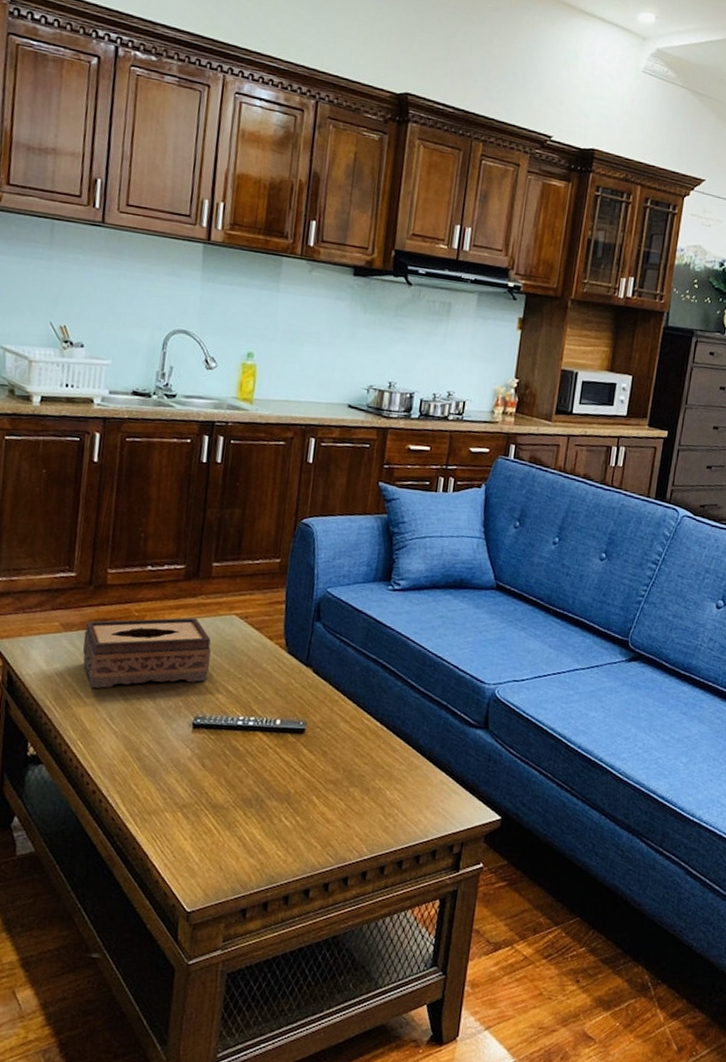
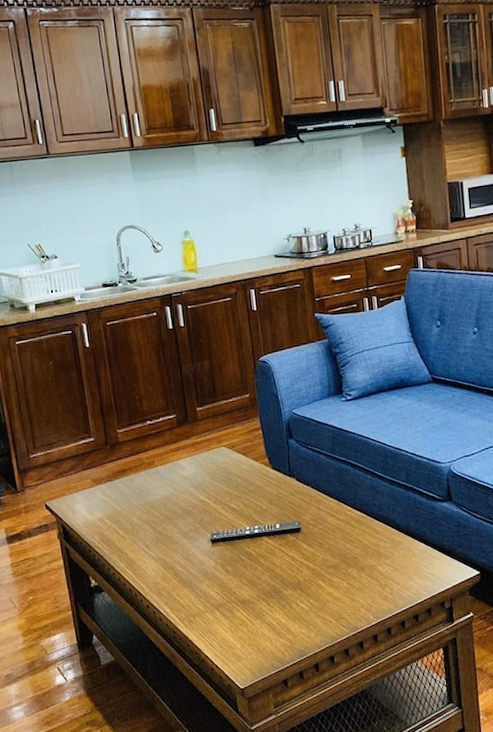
tissue box: present [82,617,211,689] -> none [111,455,214,526]

